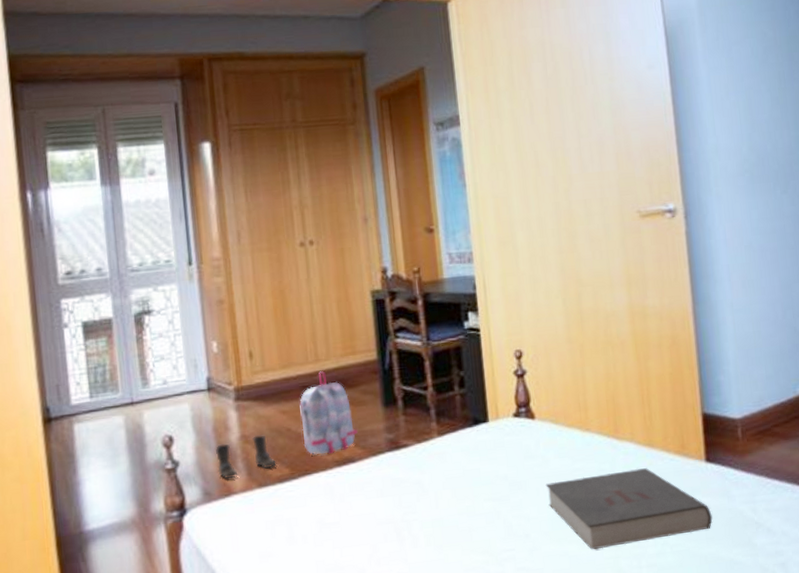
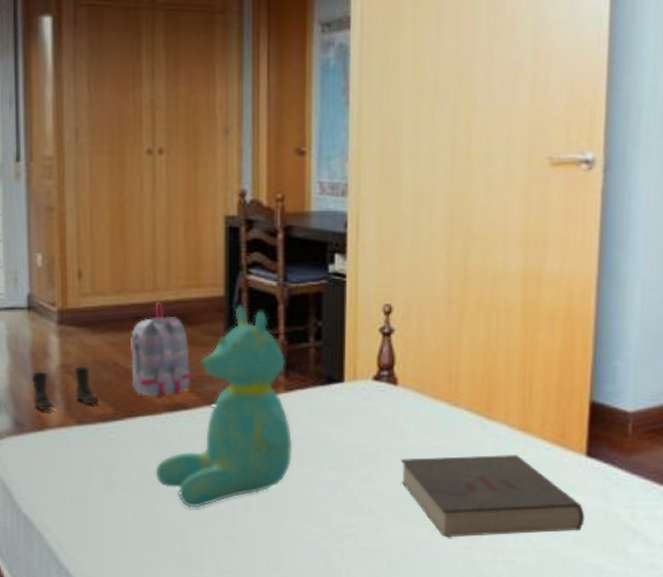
teddy bear: none [331,365,451,551] -> present [155,304,293,508]

